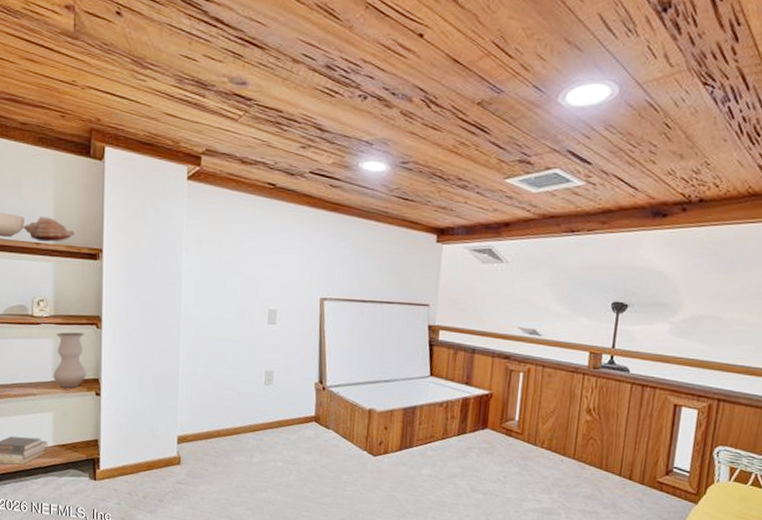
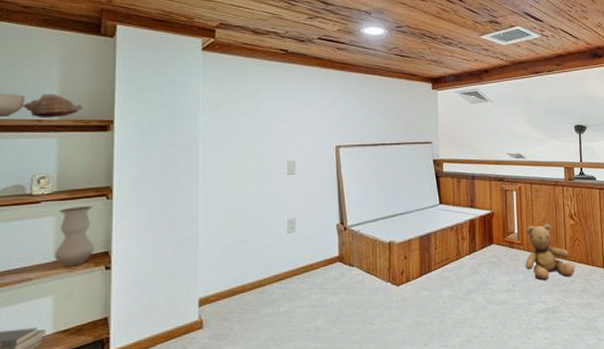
teddy bear: none [523,414,584,479] -> present [525,223,575,281]

